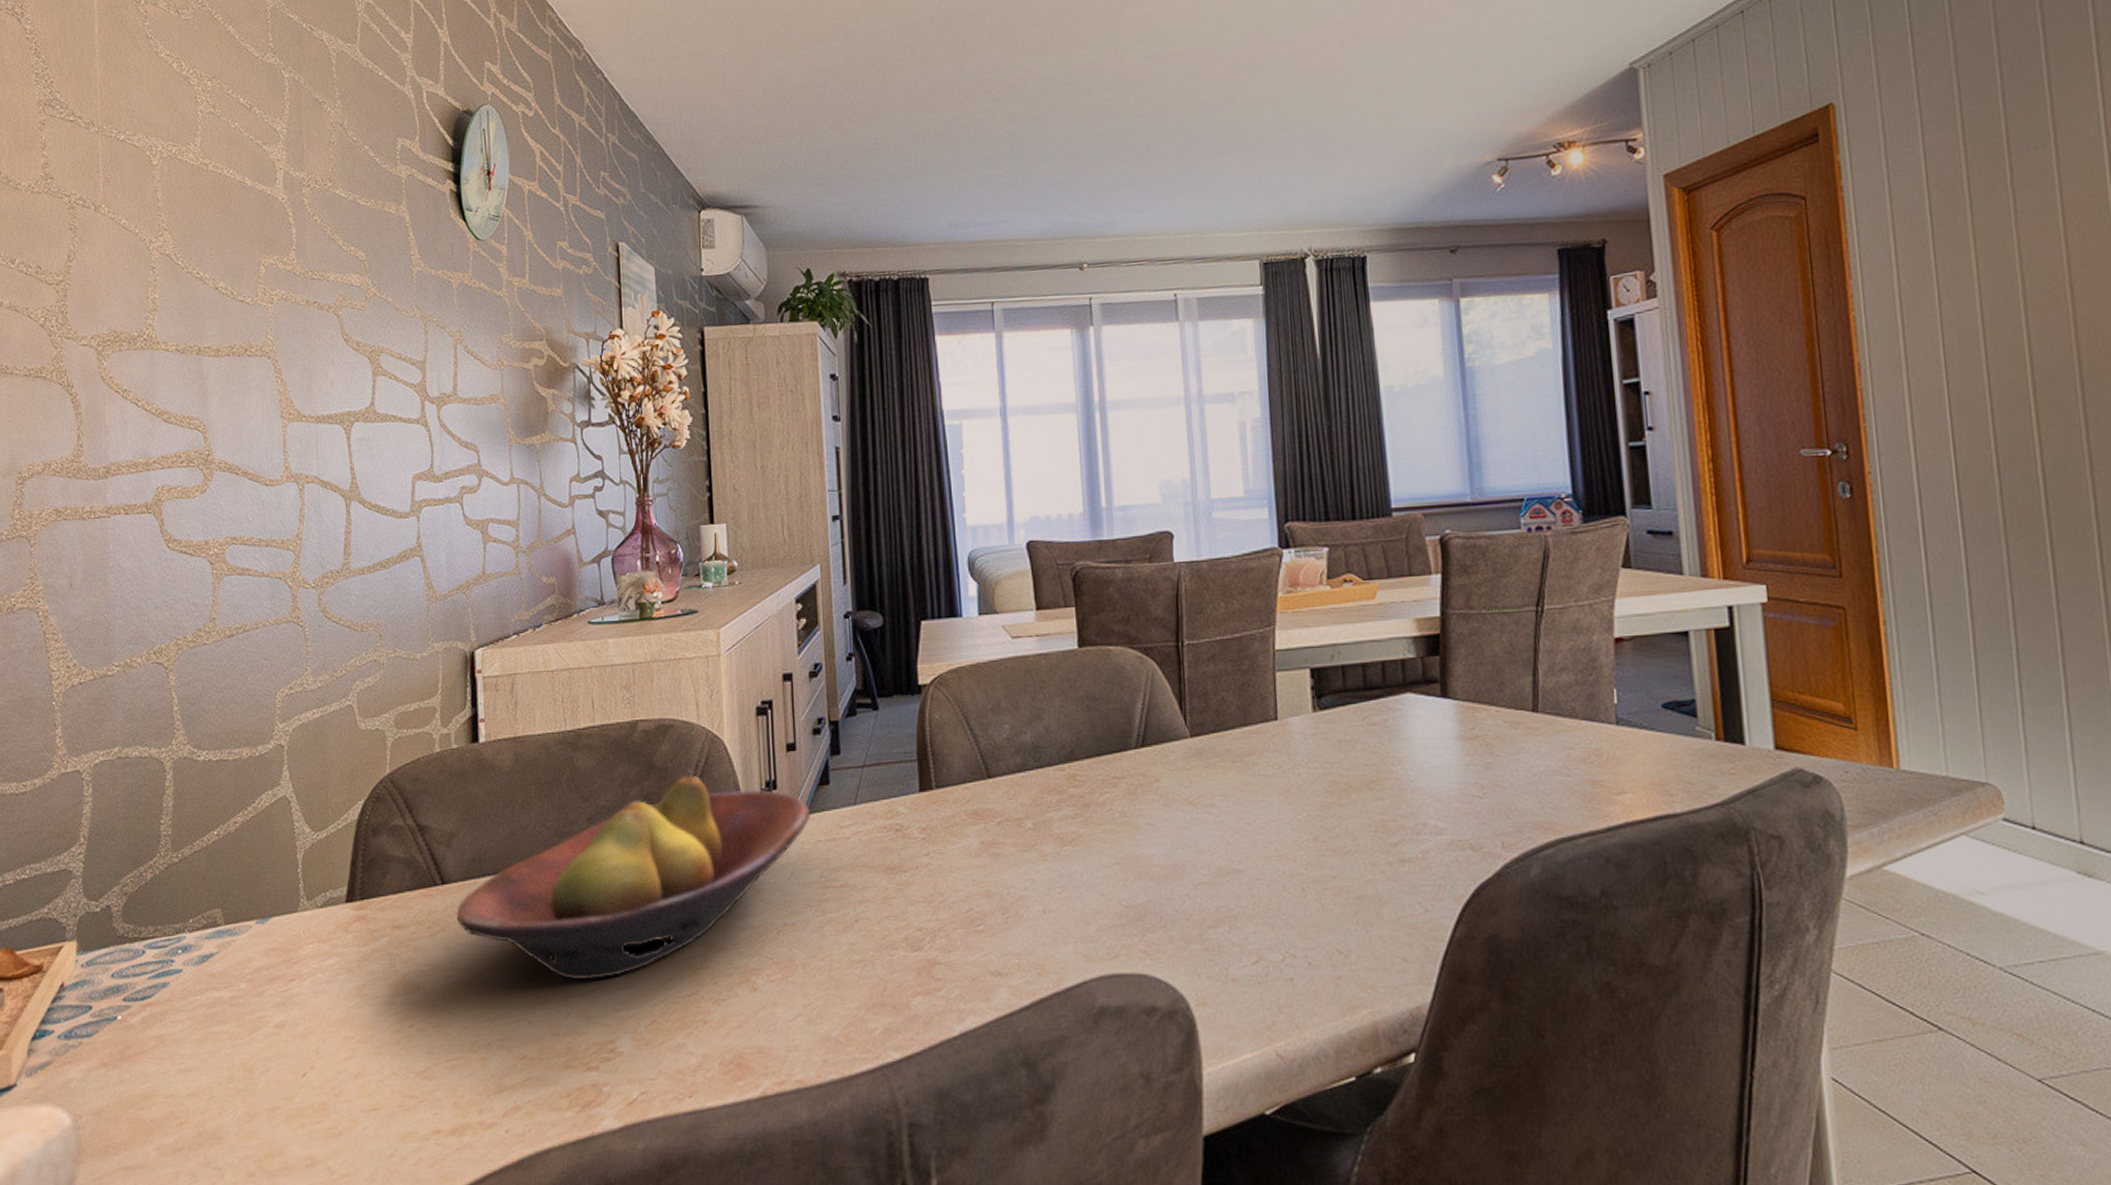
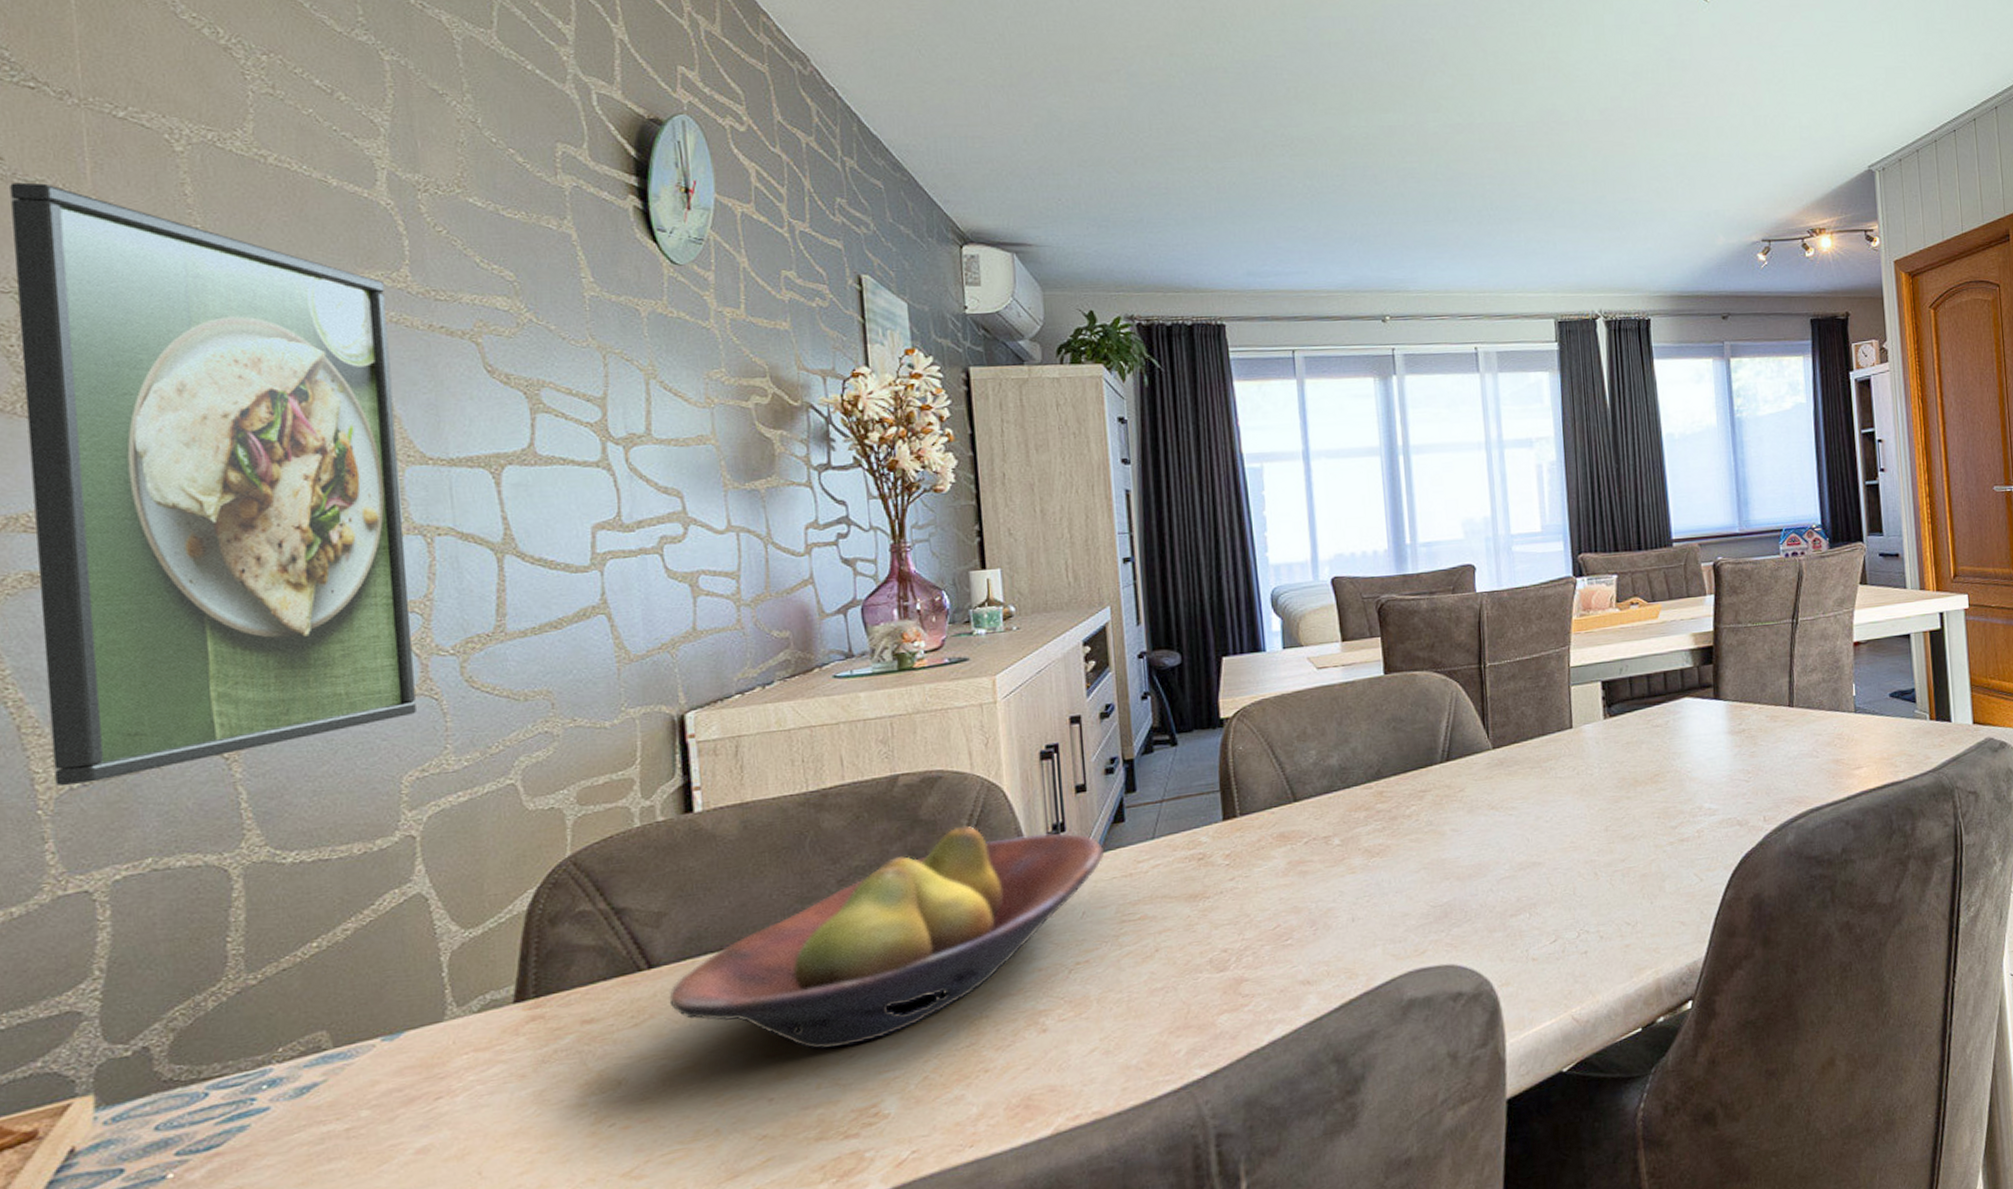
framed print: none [56,196,288,683] -> present [10,182,416,787]

